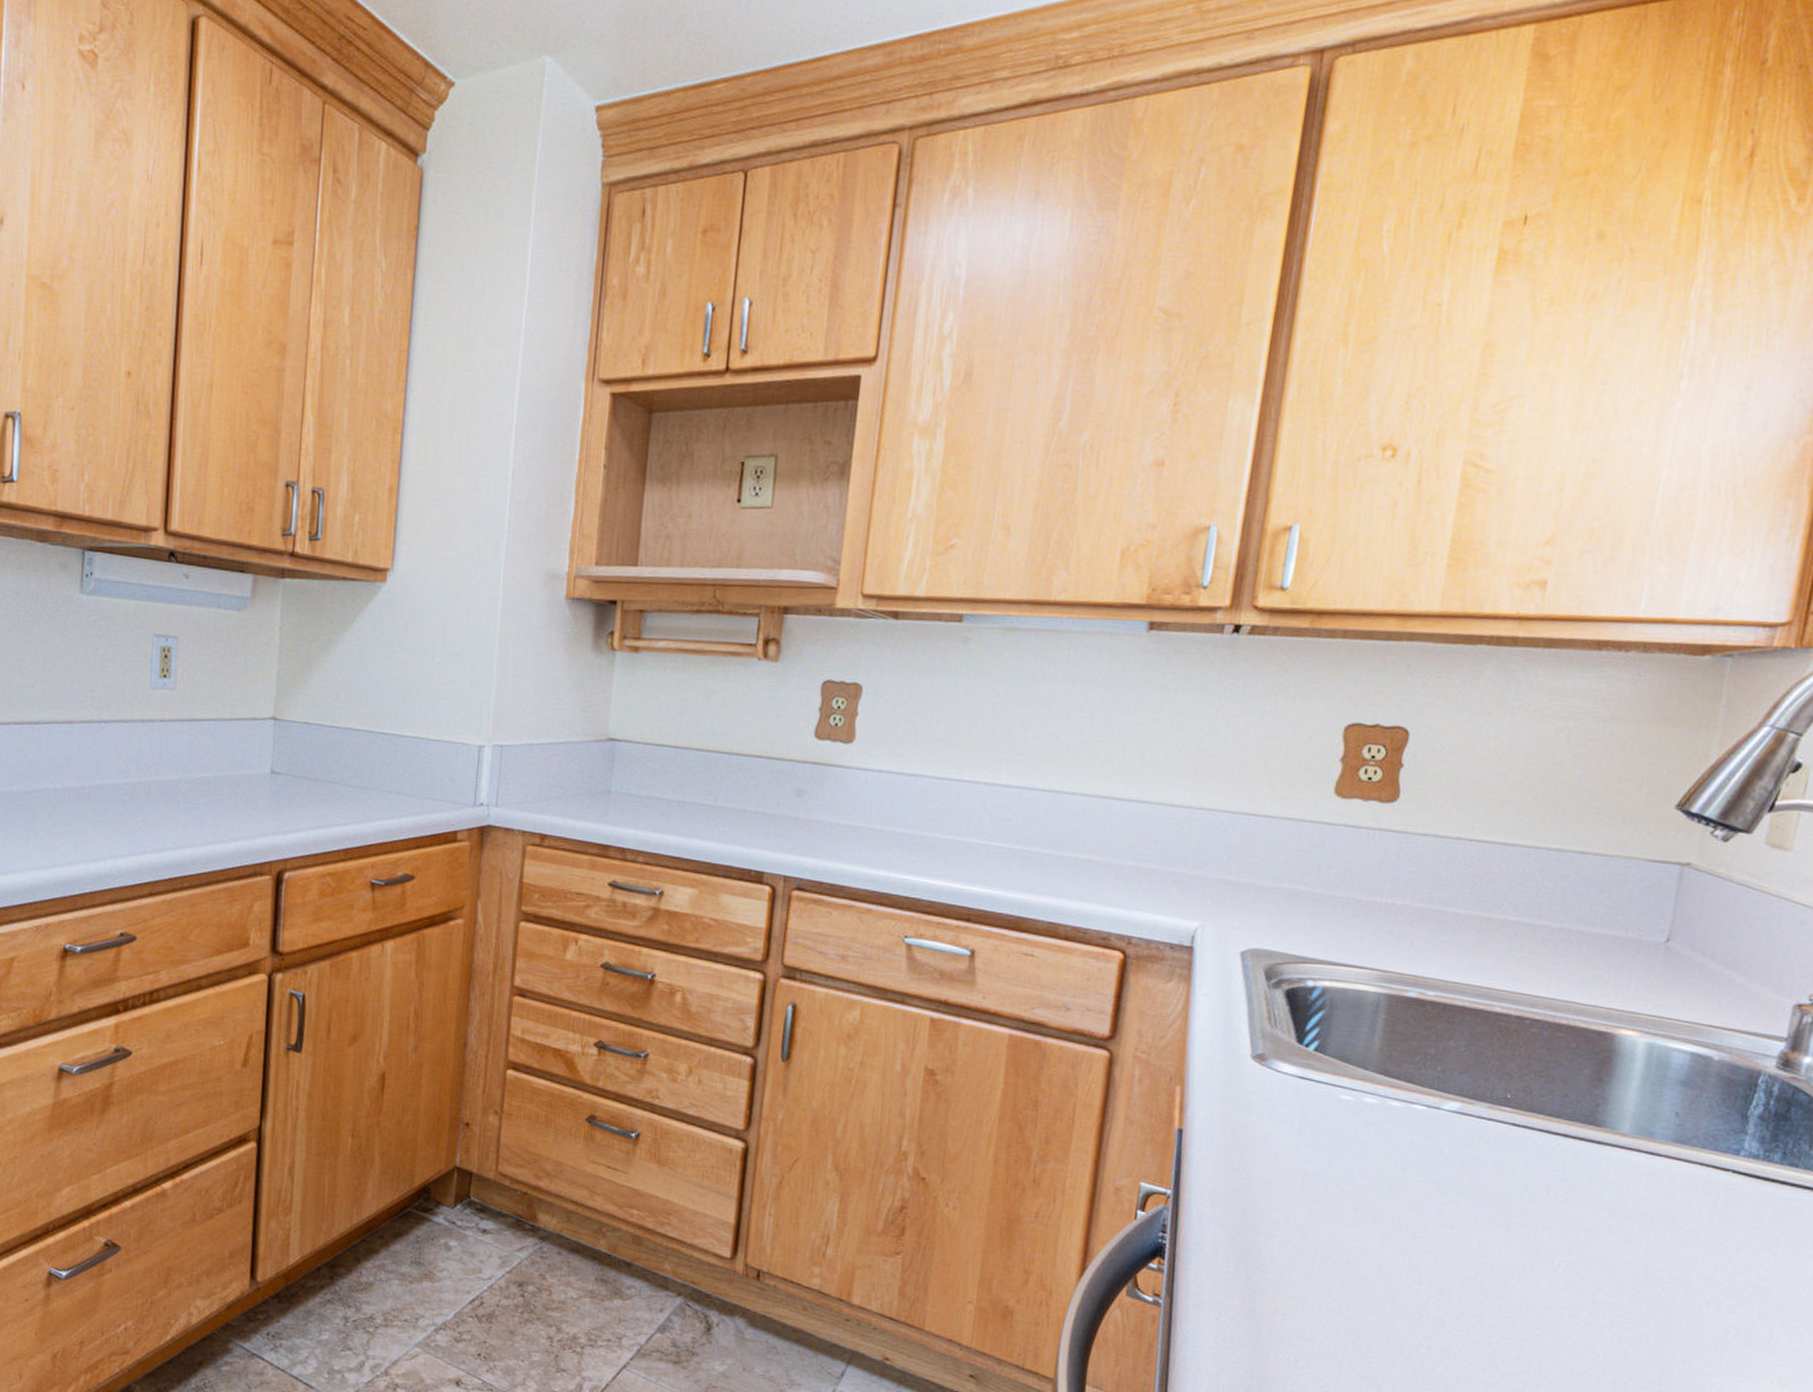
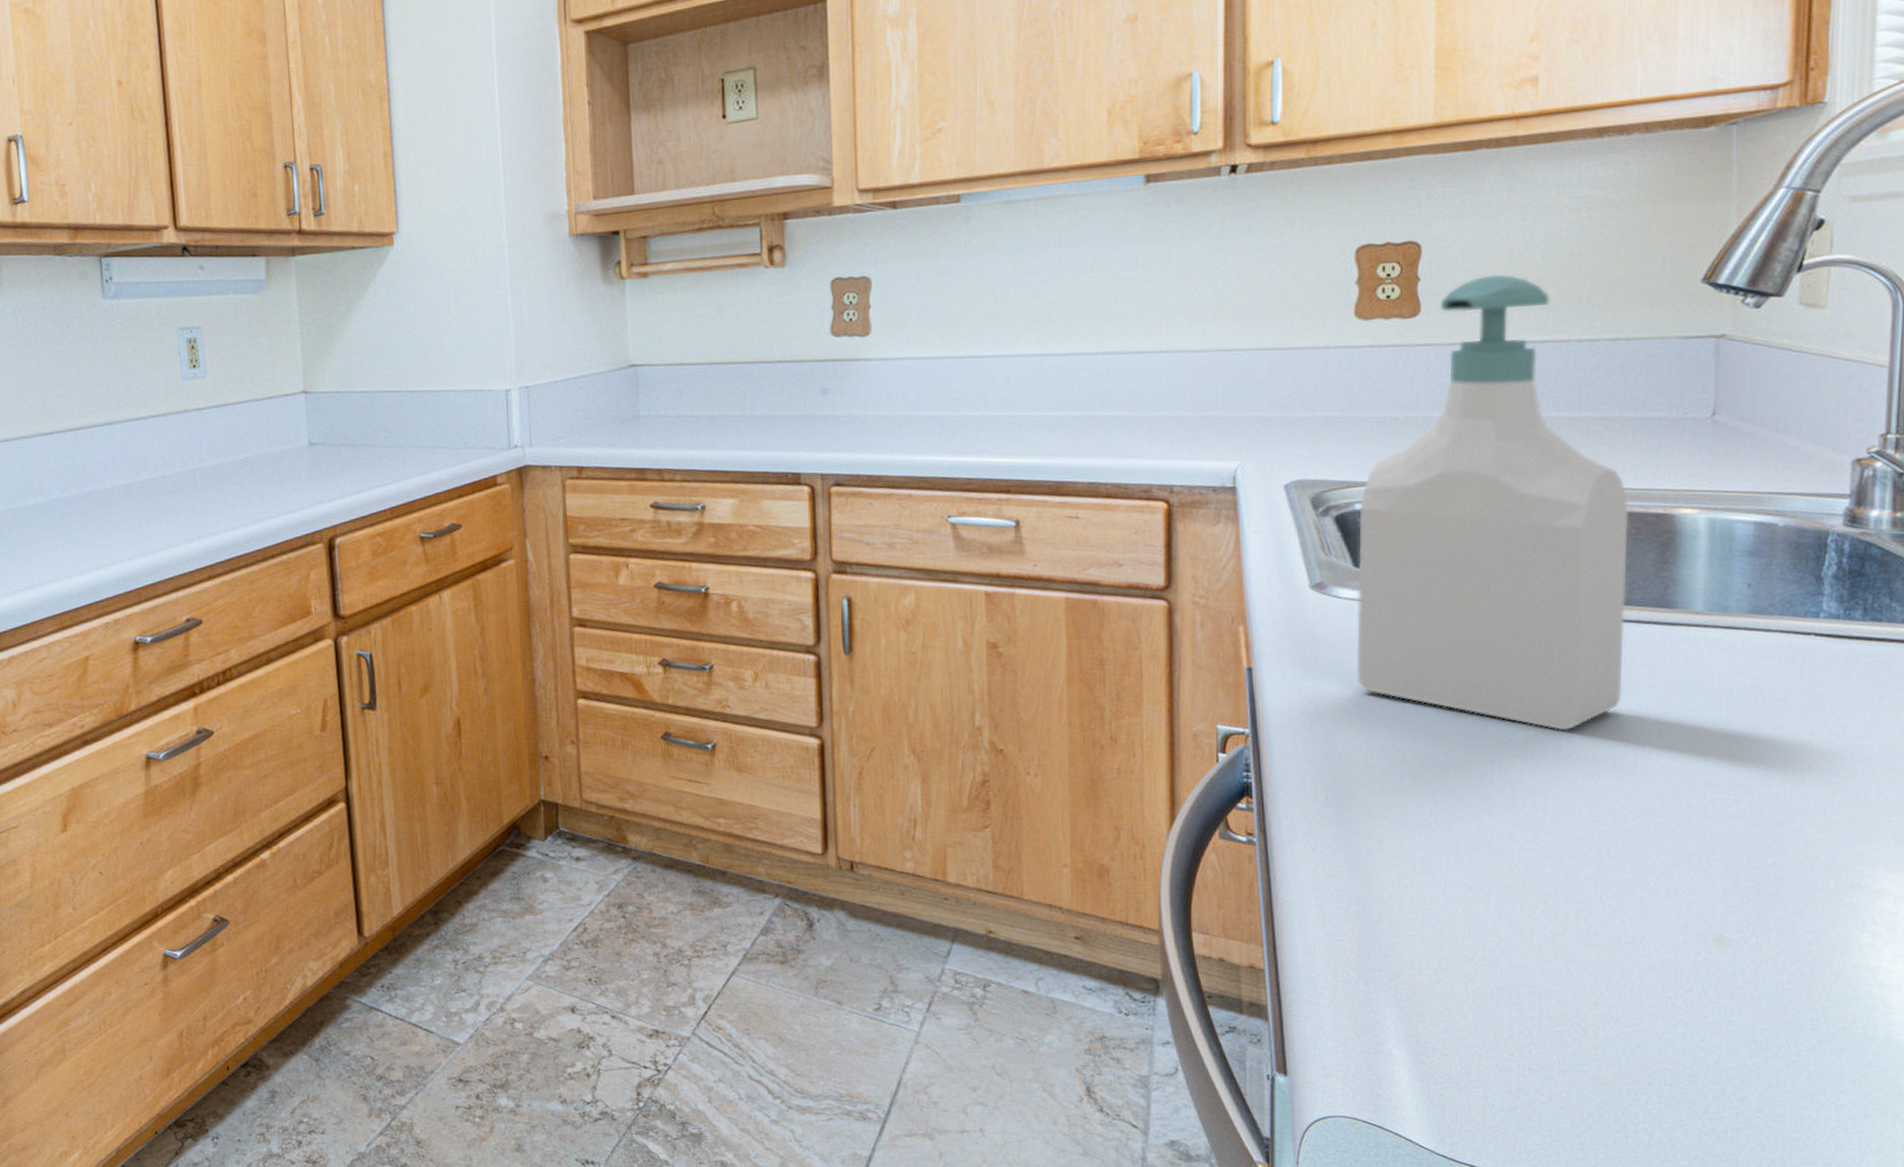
soap bottle: none [1283,770,1574,1234] -> present [1356,274,1629,731]

